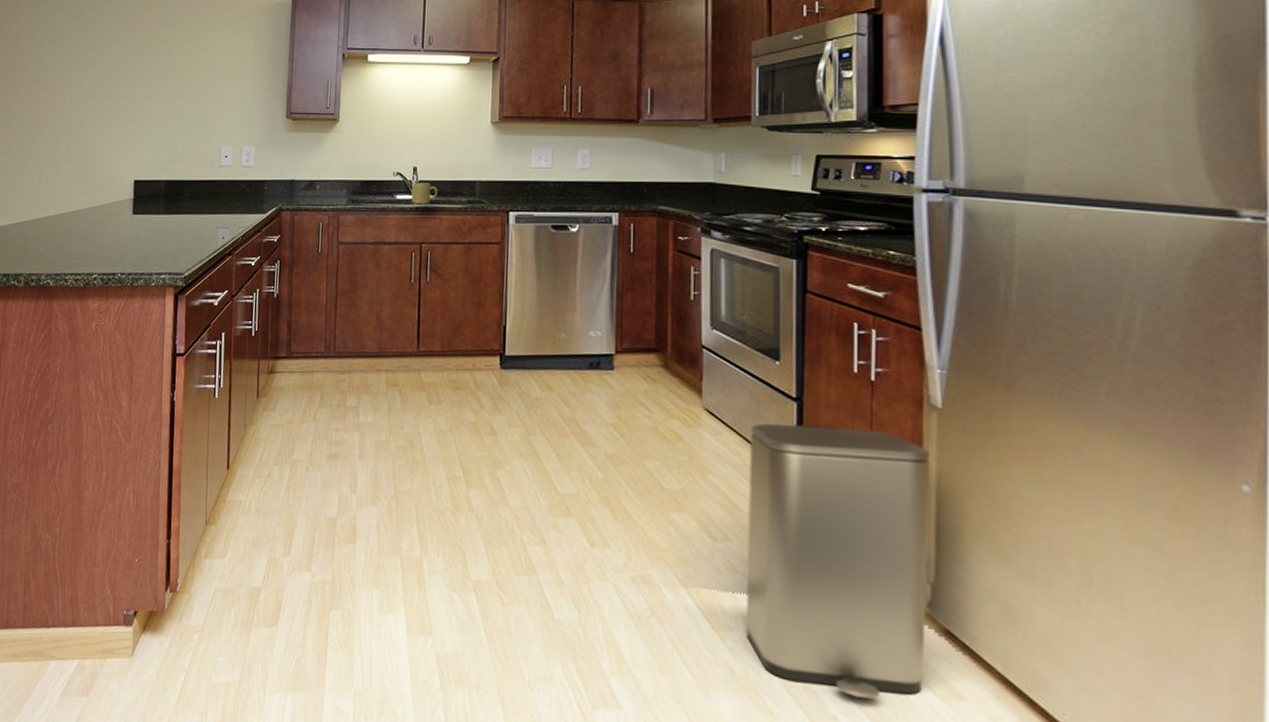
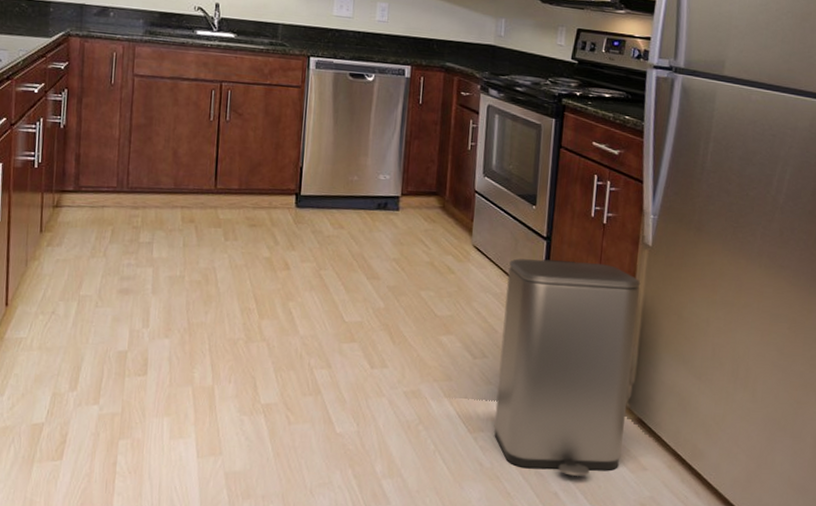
mug: present [411,182,438,204] -> none [212,19,241,42]

